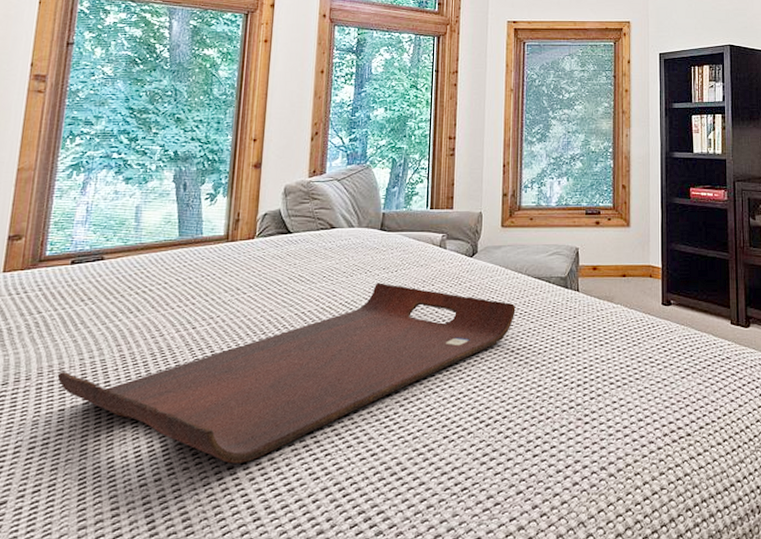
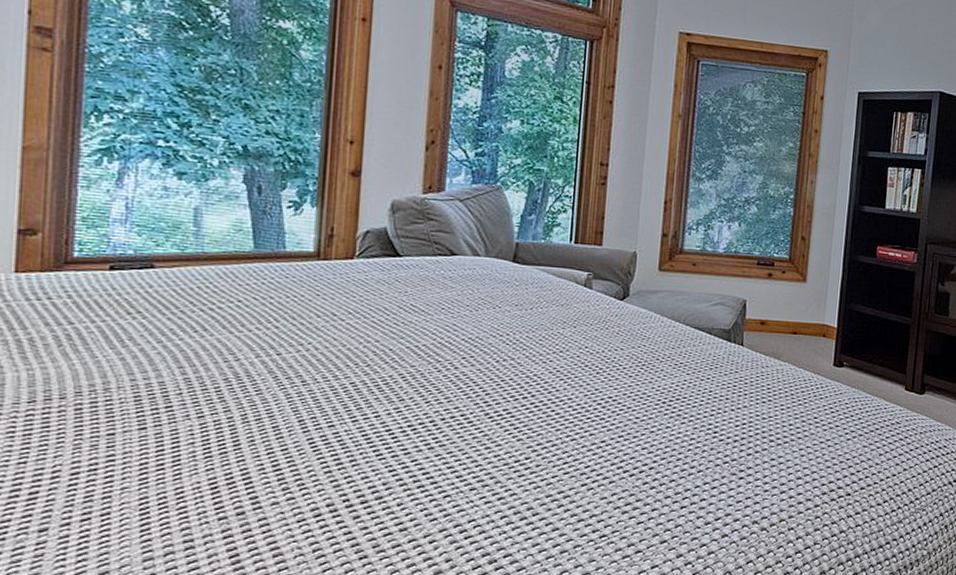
serving tray: present [57,282,516,464] -> none [102,320,671,501]

